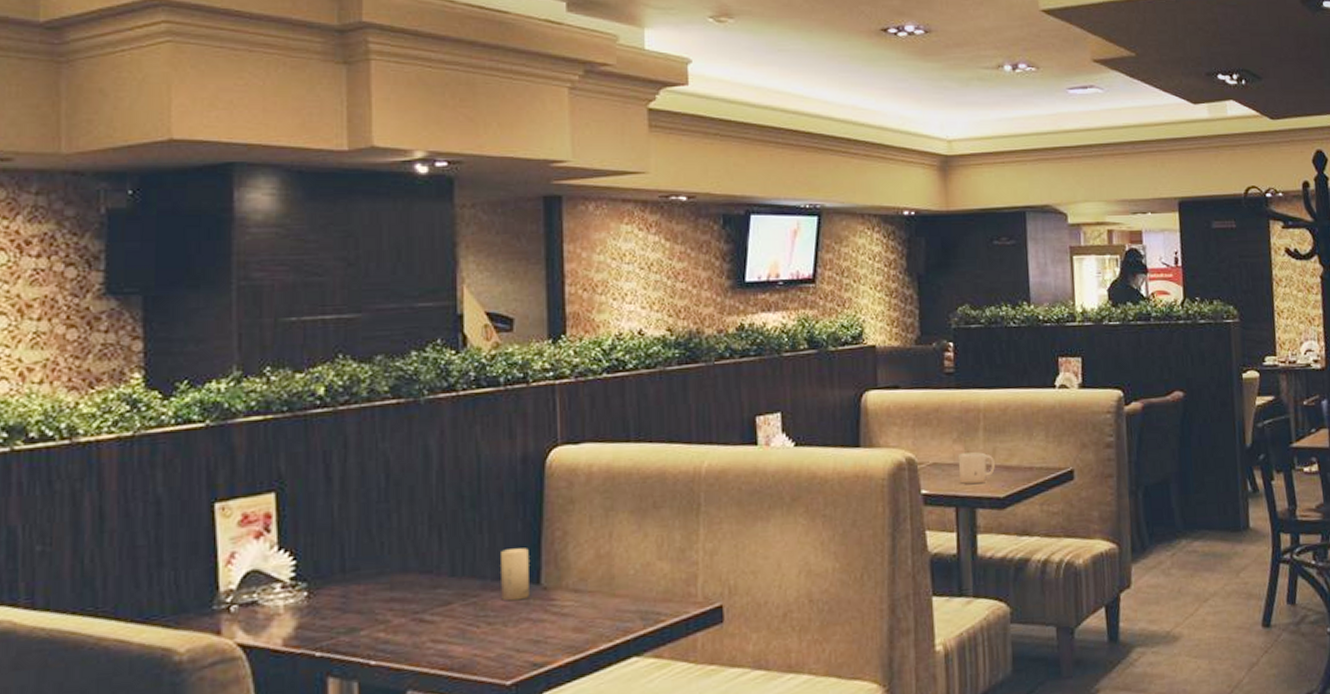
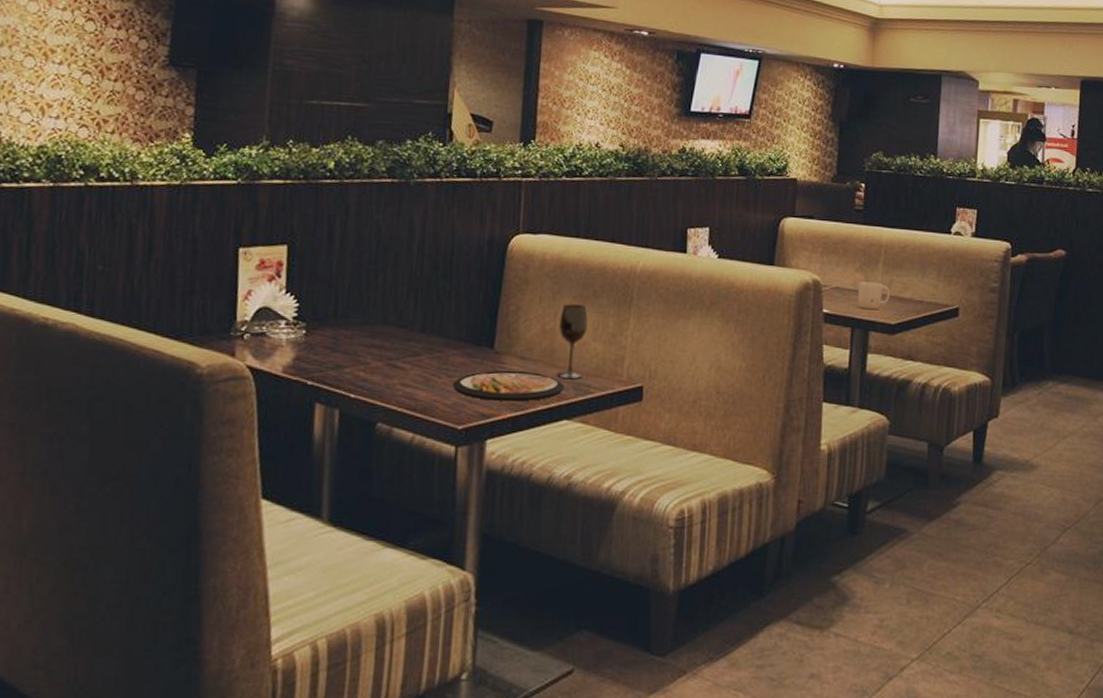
dish: none [494,606,630,647] -> present [452,371,564,402]
candle: present [501,548,529,602] -> none [461,316,487,360]
wine glass: none [616,519,651,609] -> present [557,304,588,380]

